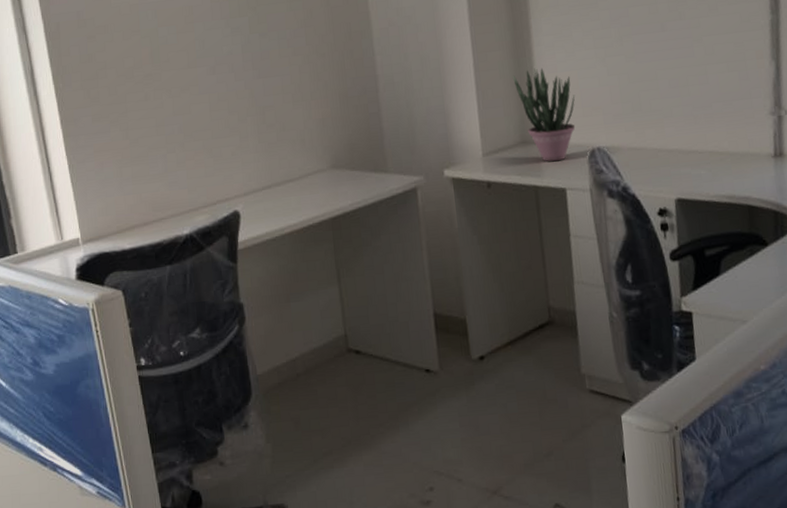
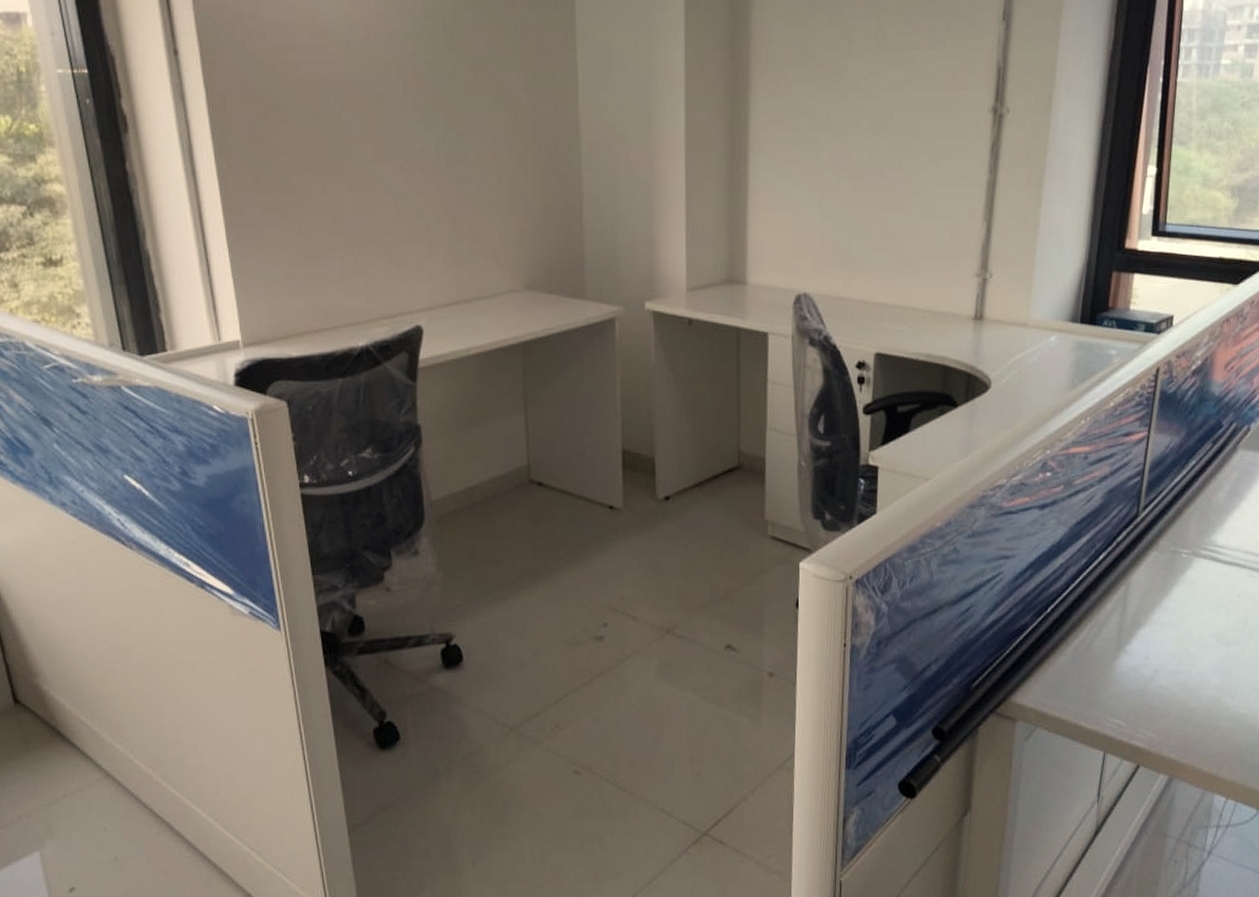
potted plant: present [513,68,576,162] -> none [725,204,787,304]

